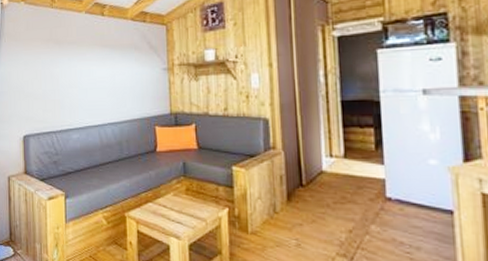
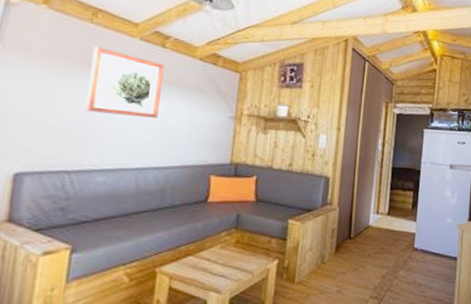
wall art: none [56,25,107,81] -> present [84,46,165,118]

